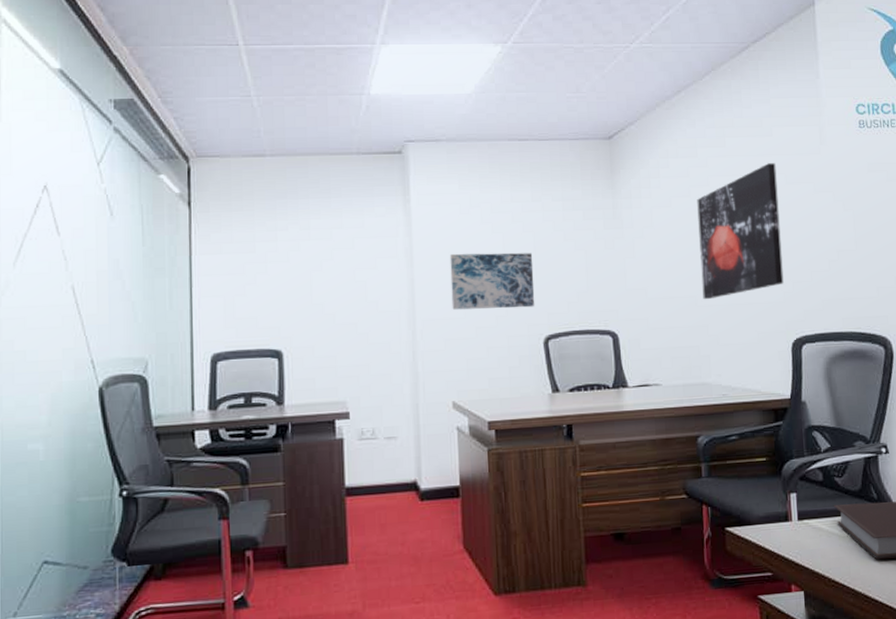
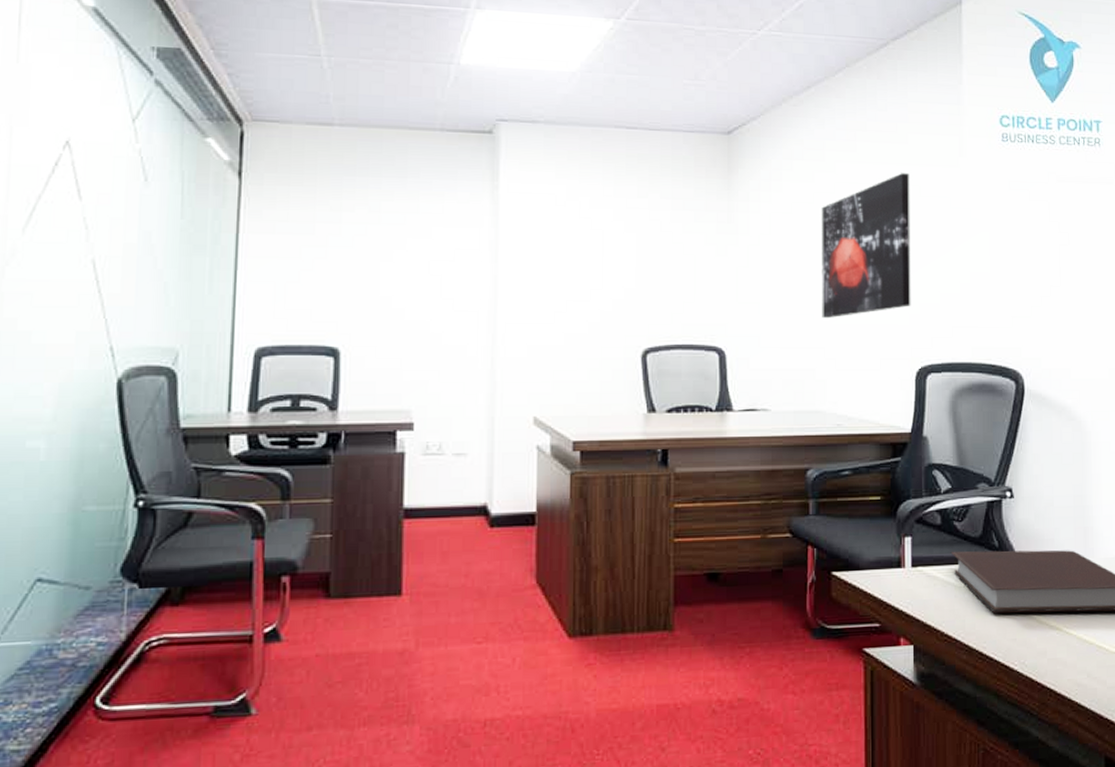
wall art: present [450,253,535,310] -> none [539,251,635,316]

